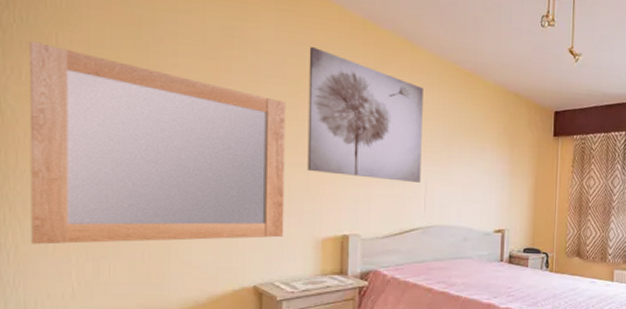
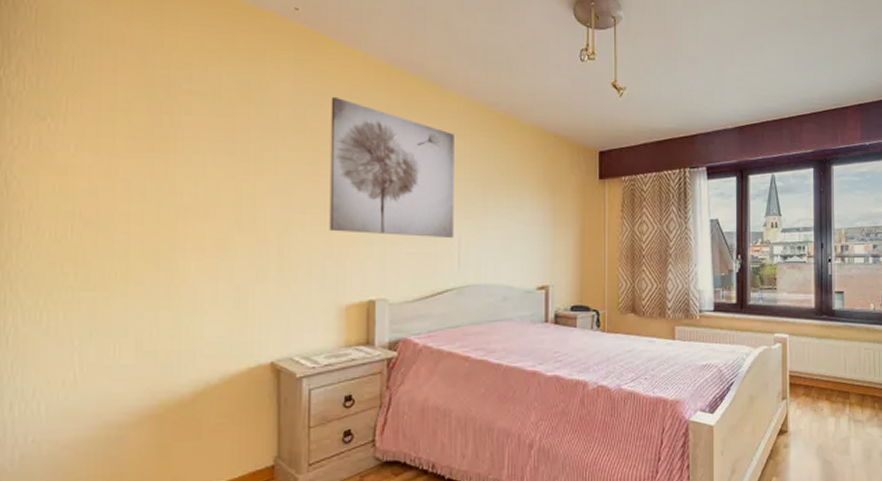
home mirror: present [29,41,286,245] -> none [32,109,306,326]

